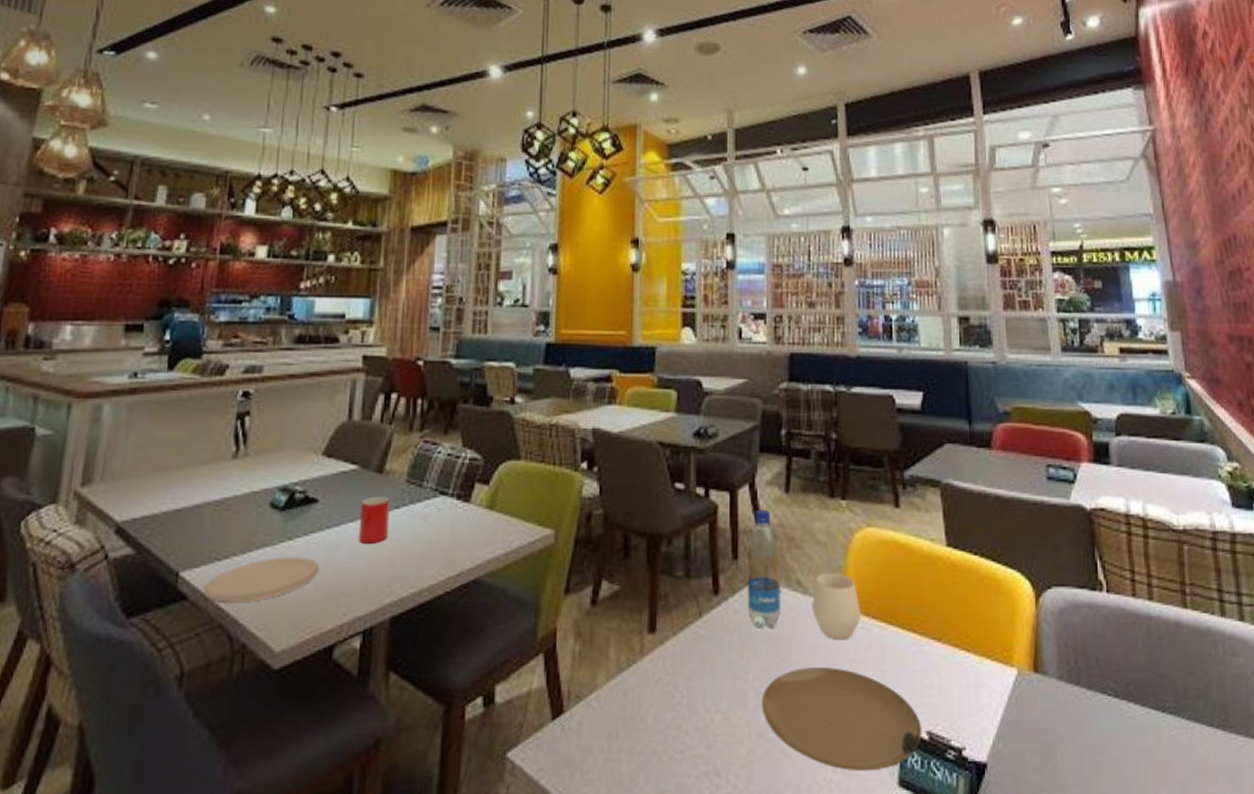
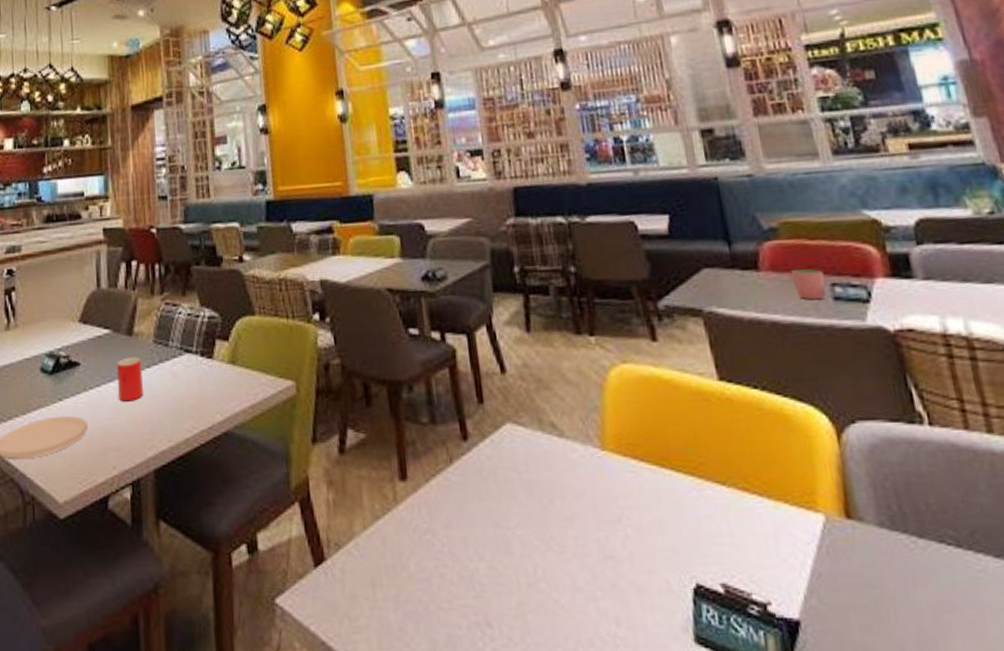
bottle: present [747,509,780,628] -> none [491,350,537,474]
plate: present [762,667,922,772] -> none [527,514,716,626]
cup: present [812,572,861,639] -> none [570,413,628,484]
cup: none [1016,451,1042,478] -> present [790,269,827,300]

